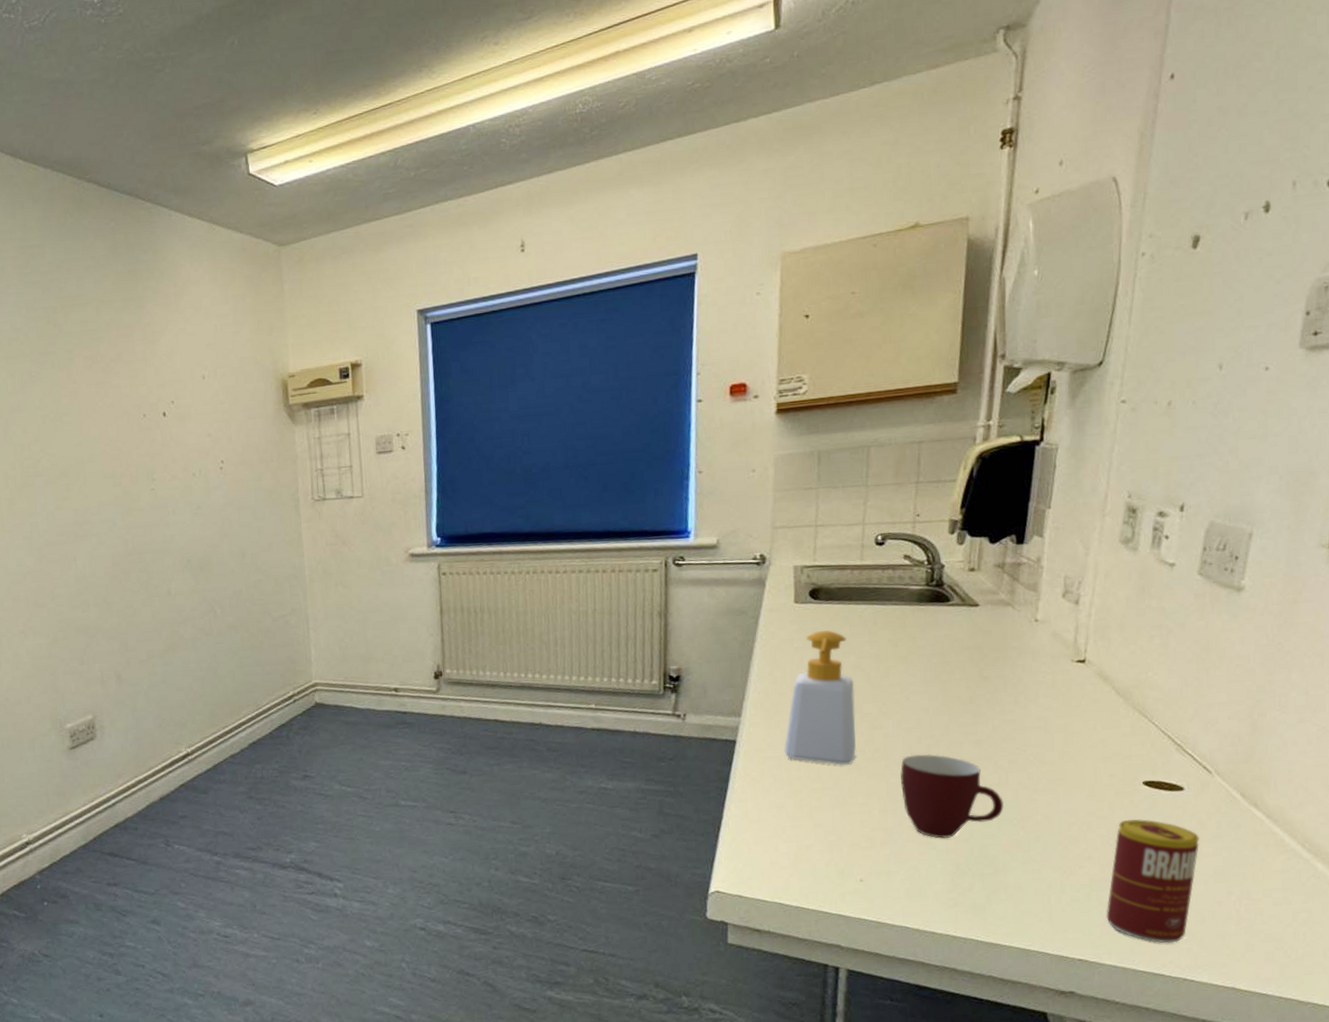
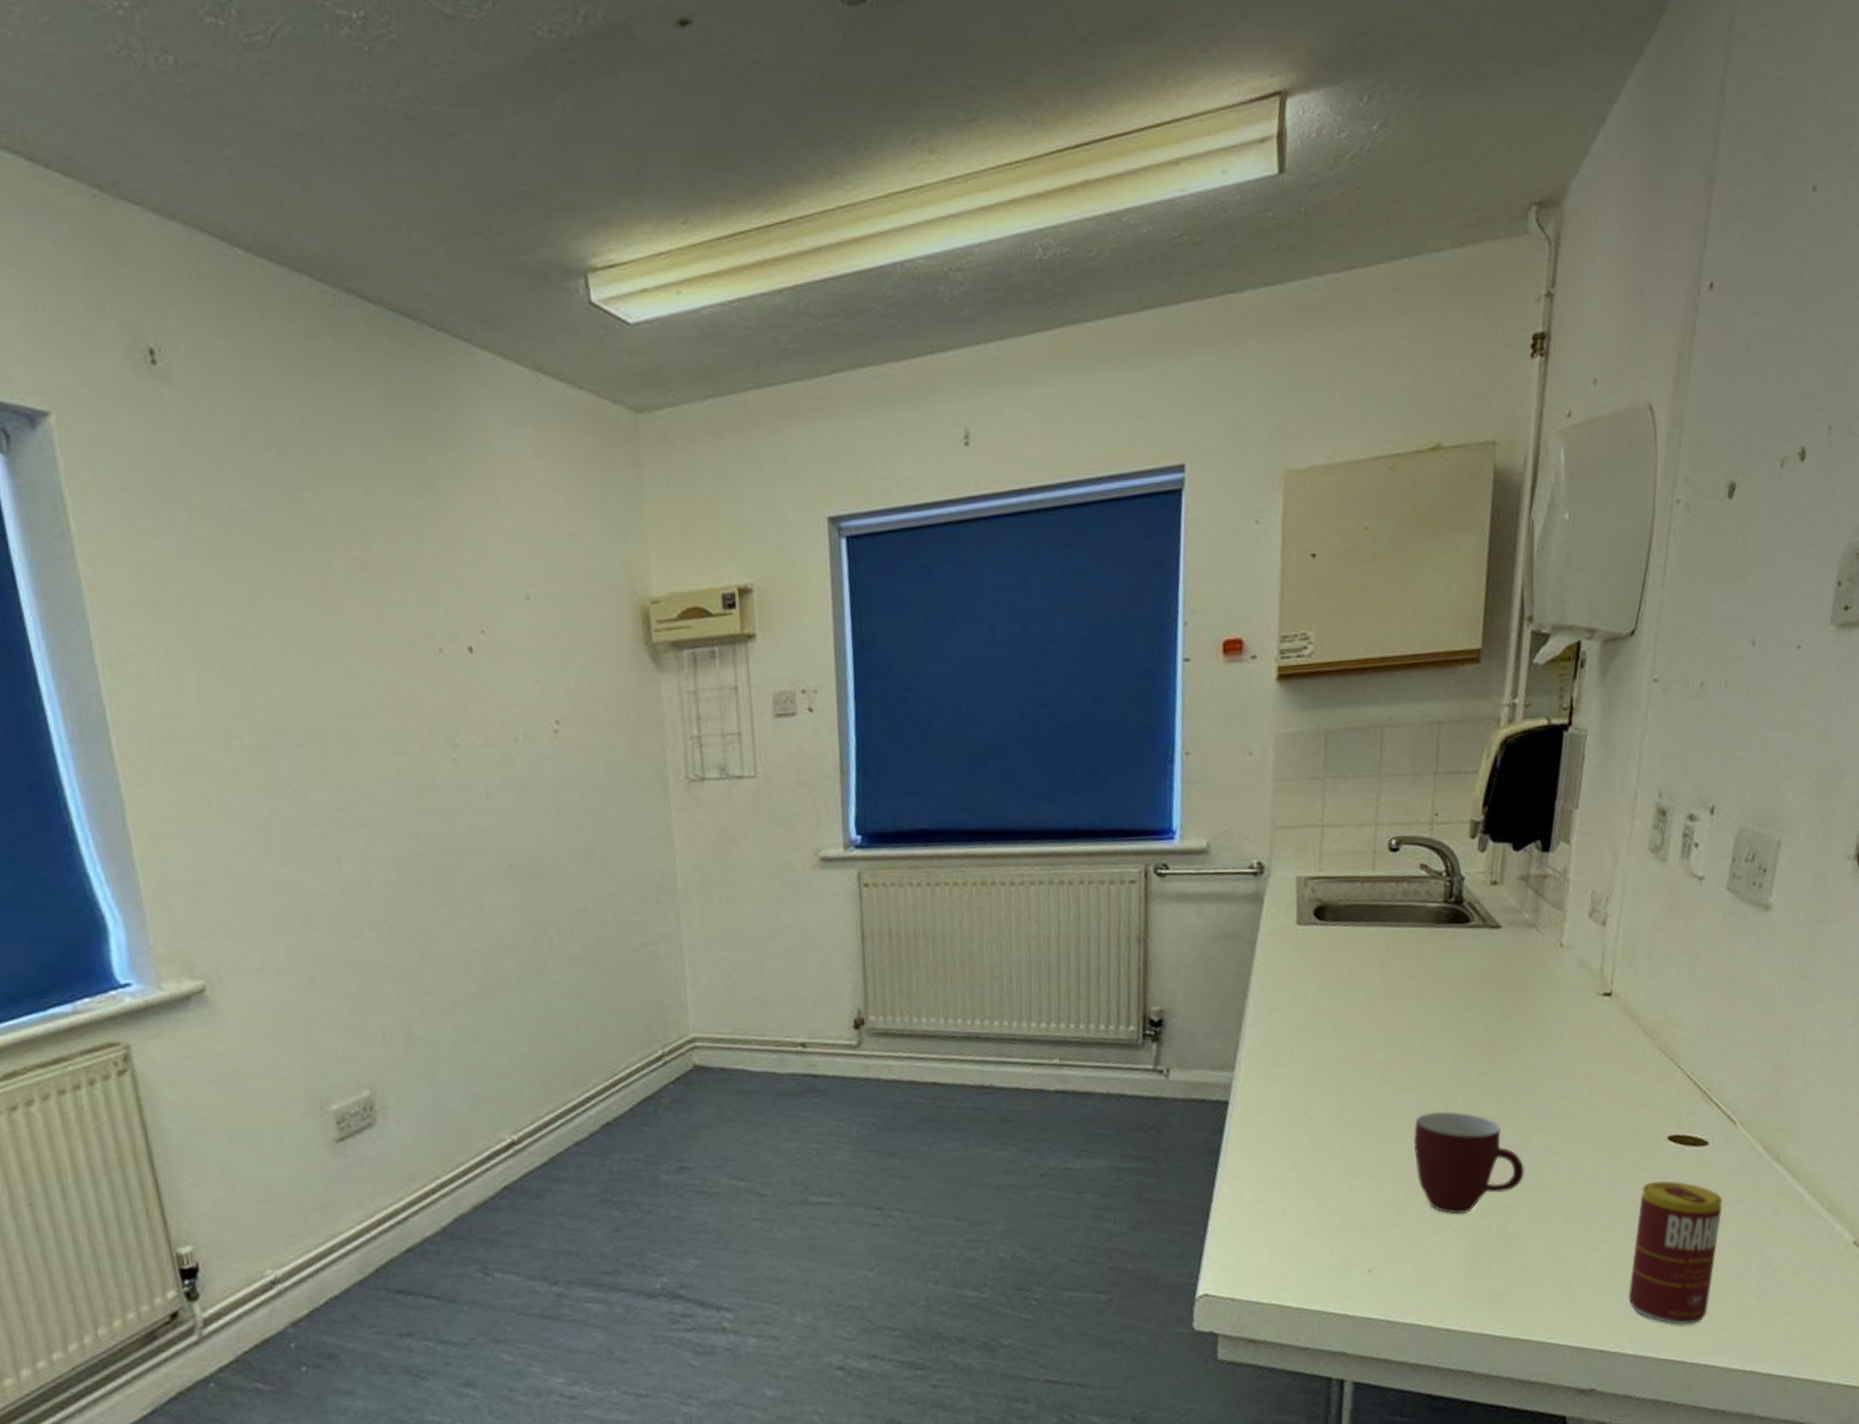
soap bottle: present [784,630,856,765] -> none [1283,959,1365,1129]

